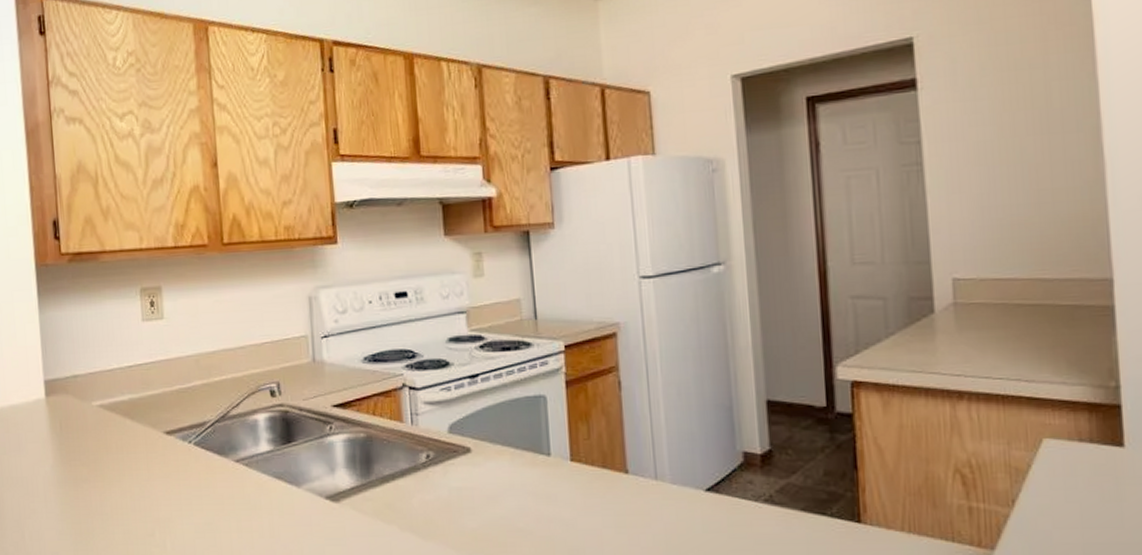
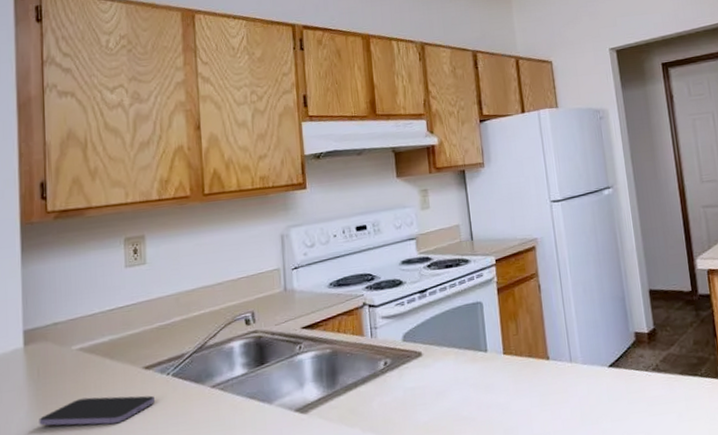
smartphone: none [63,458,177,489] -> present [39,395,155,426]

